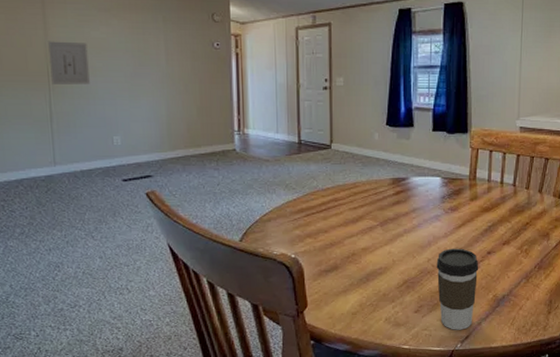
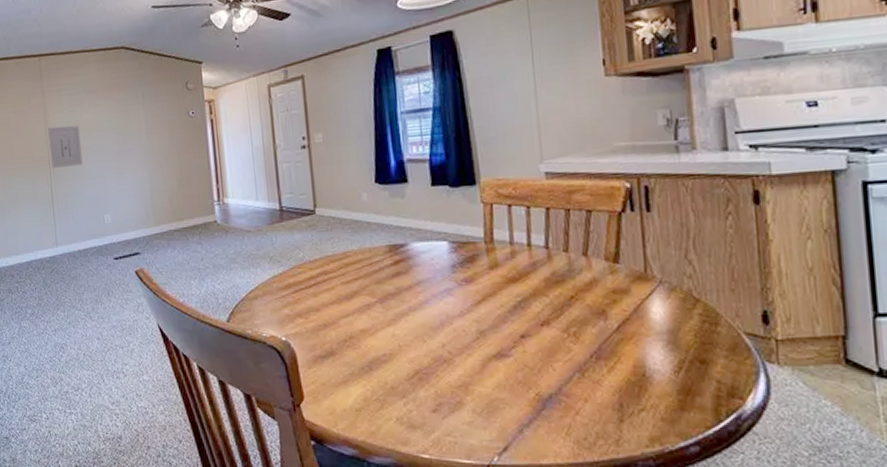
coffee cup: present [436,248,479,330] -> none [453,330,512,438]

